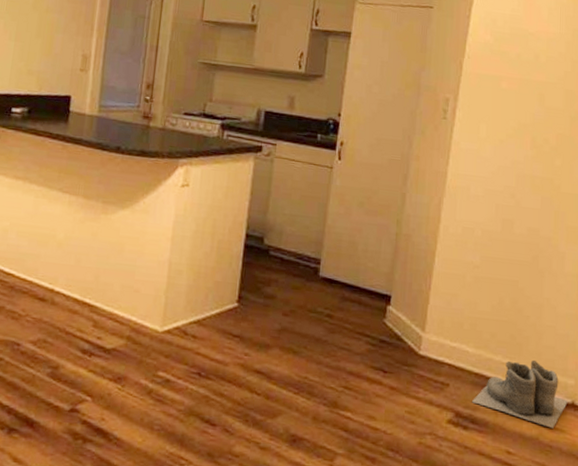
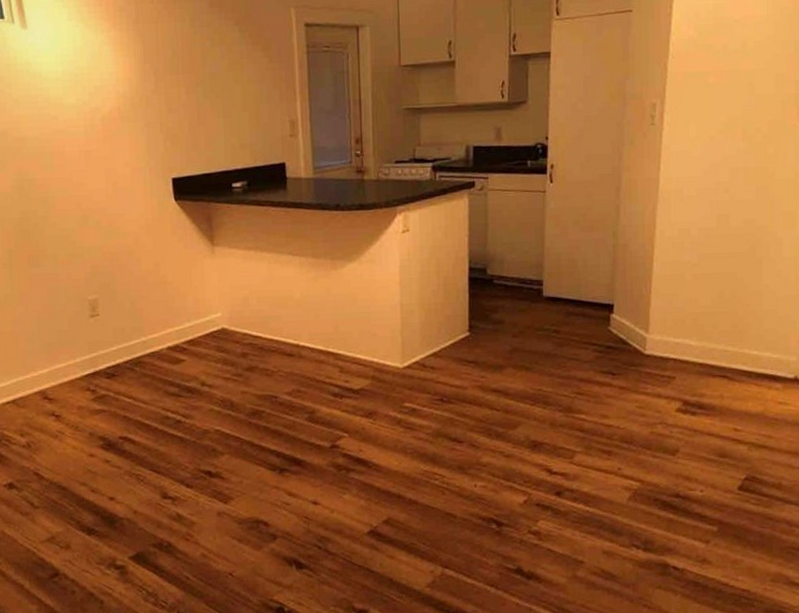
boots: present [472,359,568,429] -> none [699,343,791,403]

